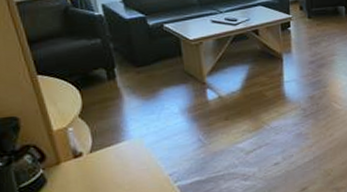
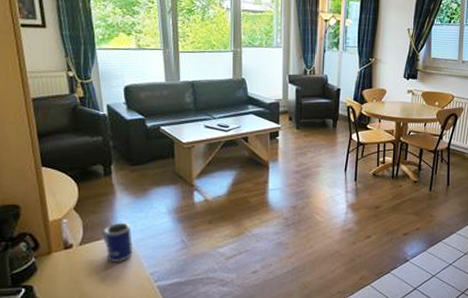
mug: none [113,126,149,167] -> present [102,222,133,263]

